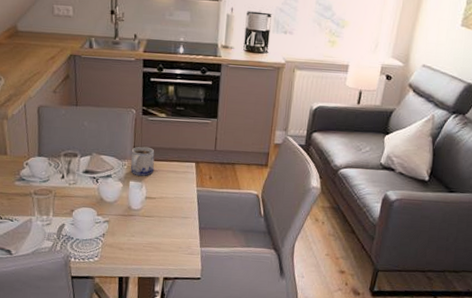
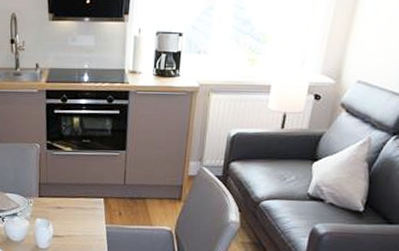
mug: present [130,146,155,176] -> none [36,182,61,214]

